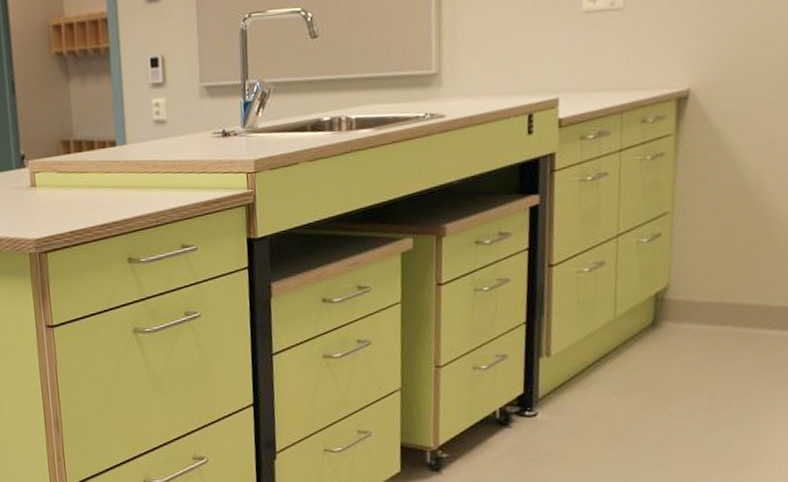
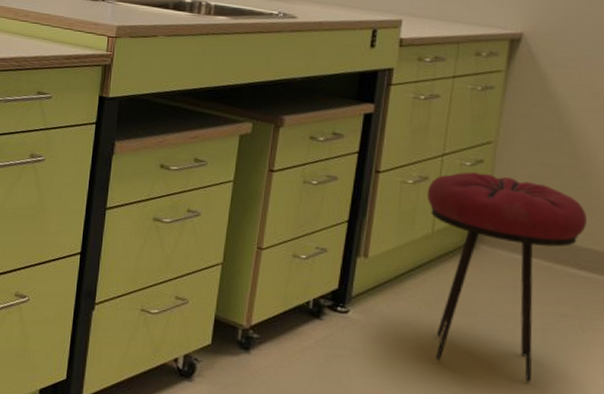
stool: none [604,247,775,453] -> present [426,172,587,383]

